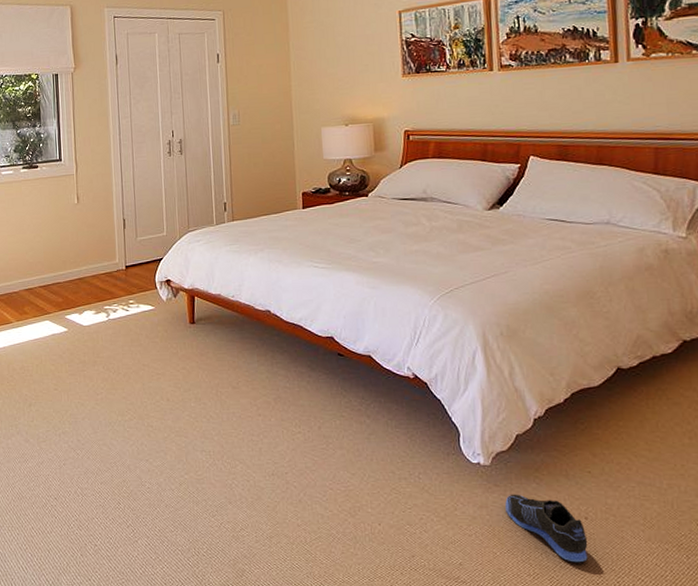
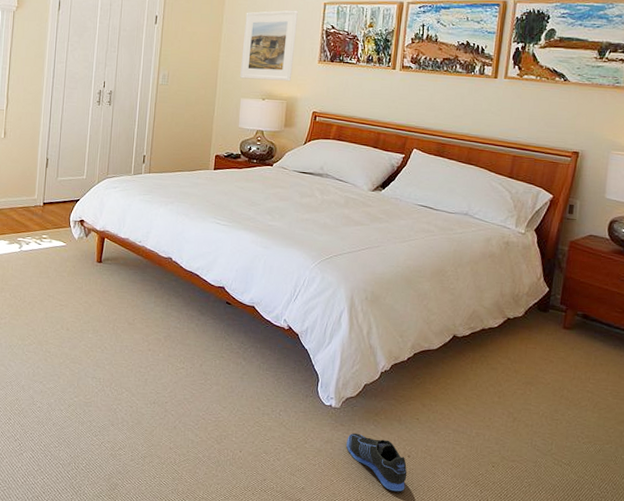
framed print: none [313,24,375,106] -> present [240,10,298,82]

